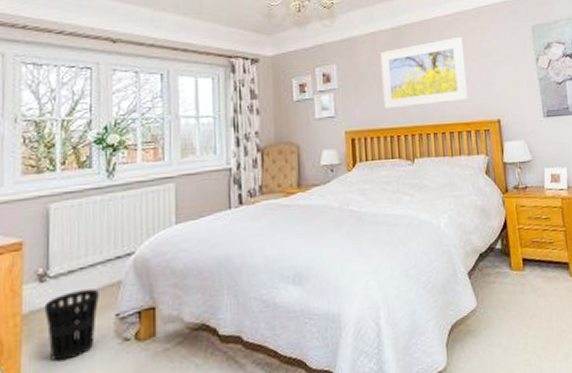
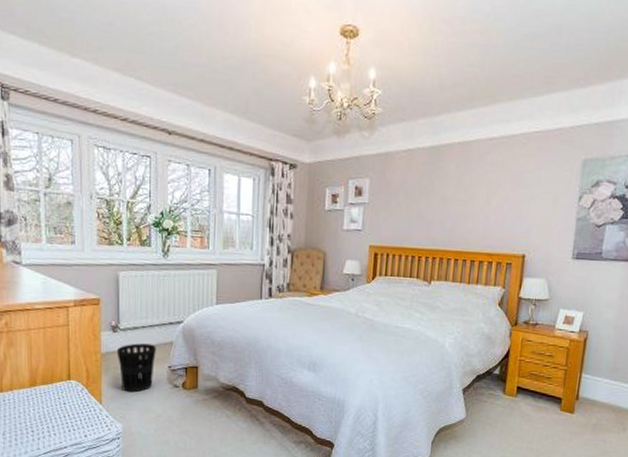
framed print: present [380,36,468,109] -> none [410,163,504,232]

